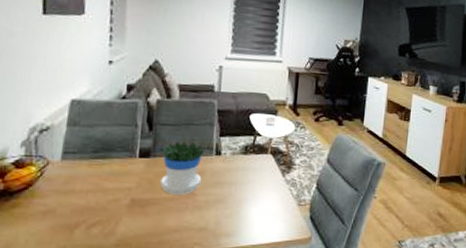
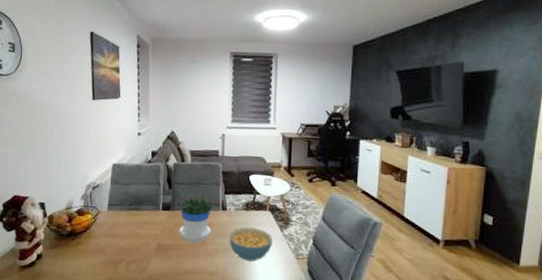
cereal bowl: none [223,173,274,212] -> present [229,227,274,262]

